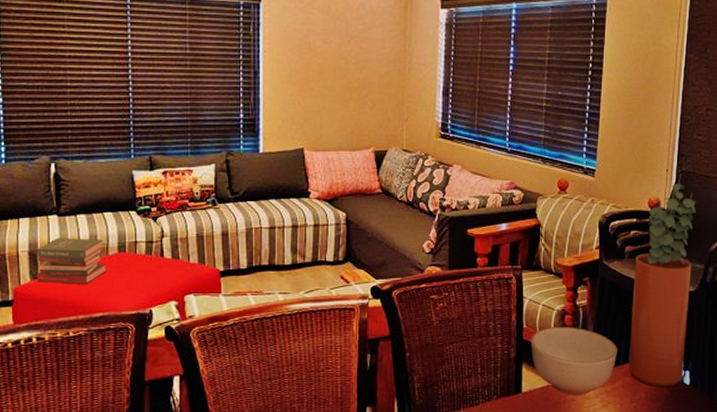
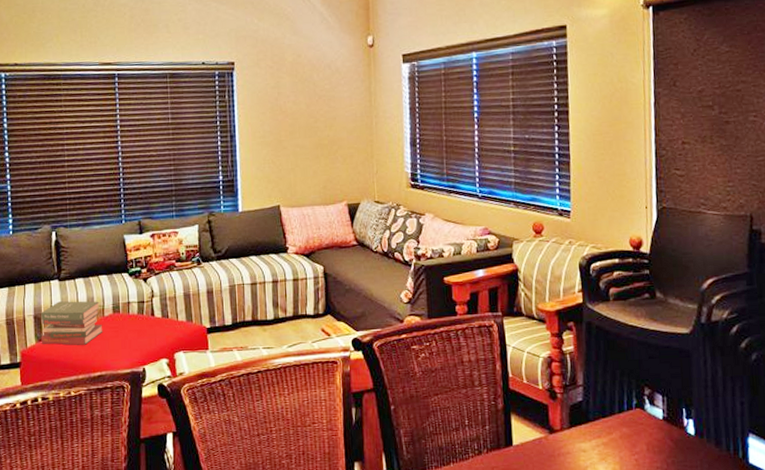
bowl: present [531,326,618,395] -> none [518,374,612,448]
vase: present [628,174,696,388] -> none [621,210,686,439]

